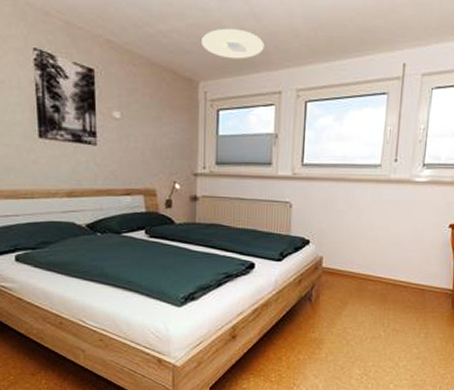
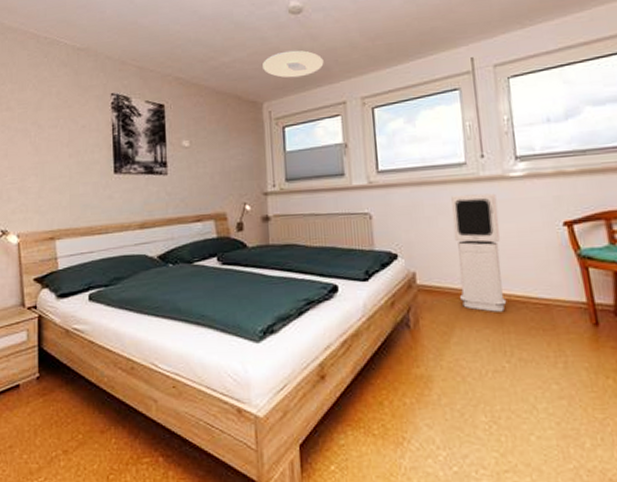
air purifier: none [356,194,401,293] -> present [451,193,507,312]

